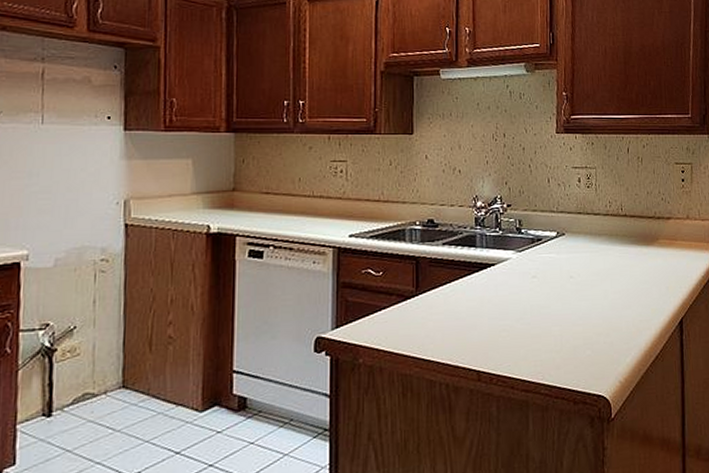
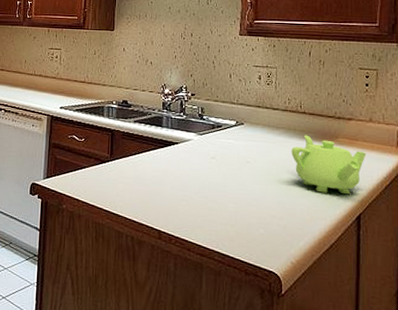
teapot: none [614,239,686,301] -> present [291,135,367,195]

